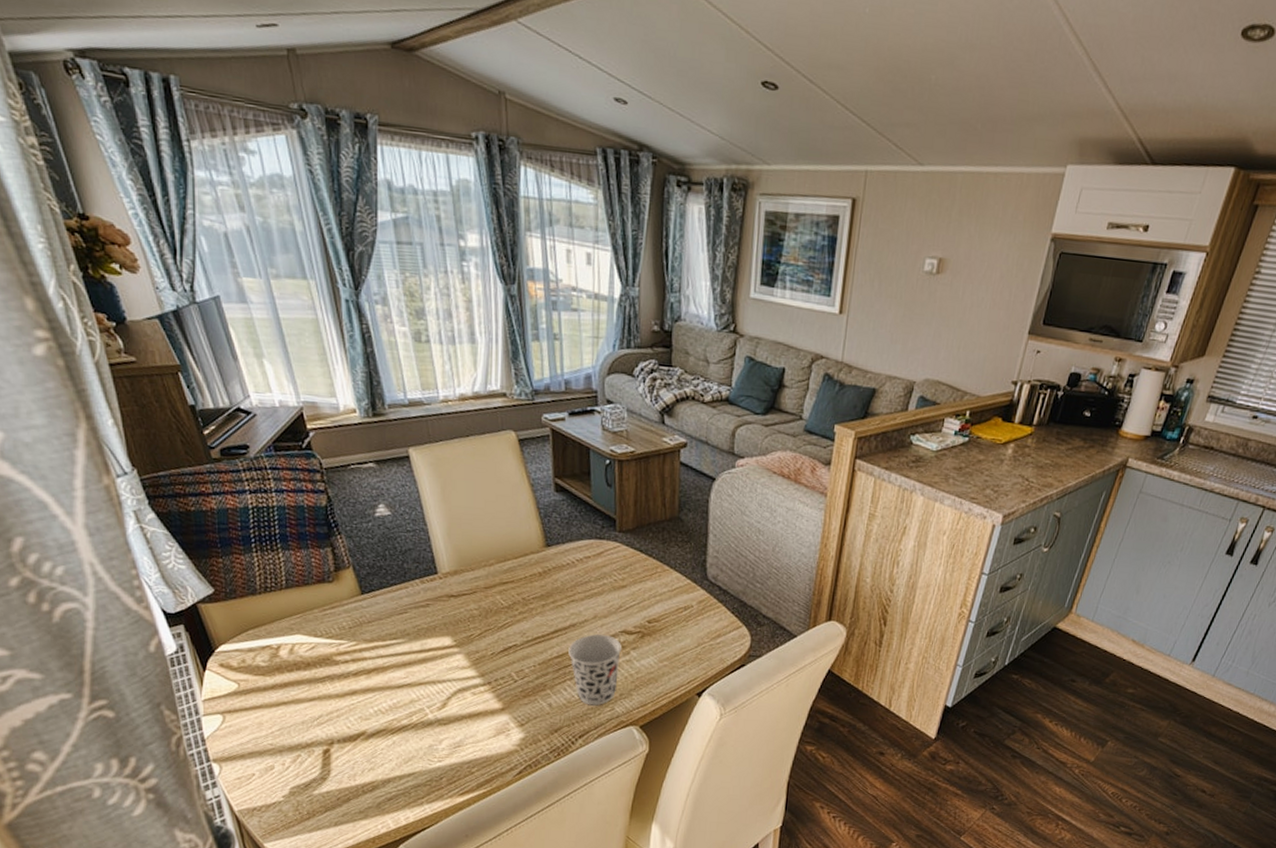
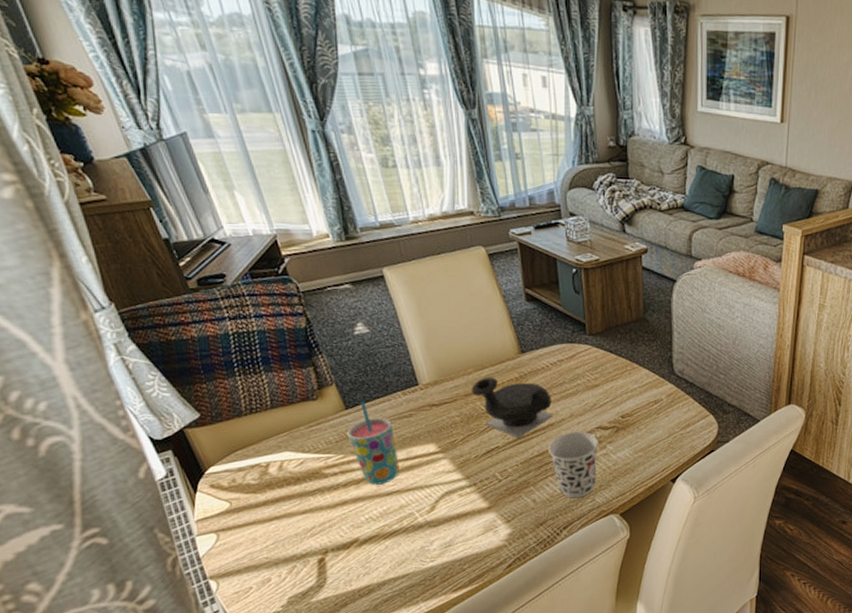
cup: none [361,586,412,676] -> present [347,401,399,485]
teapot: none [492,570,576,638] -> present [472,377,553,439]

